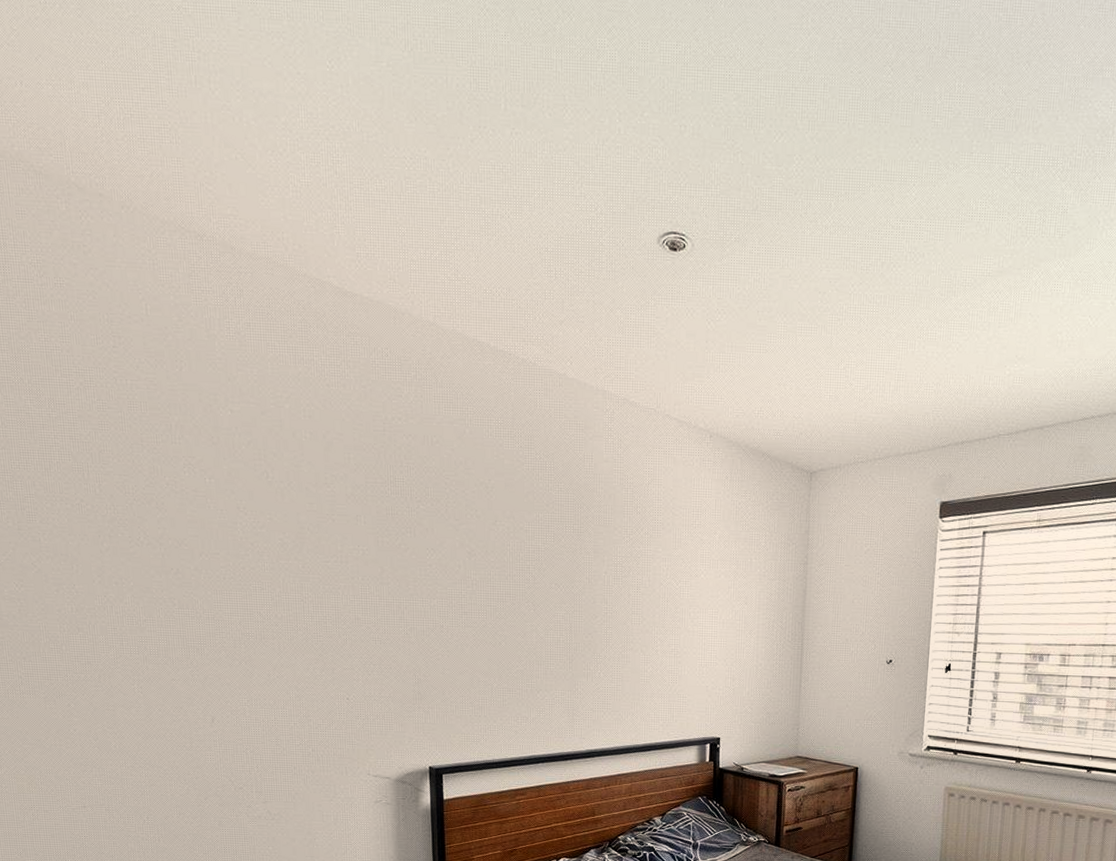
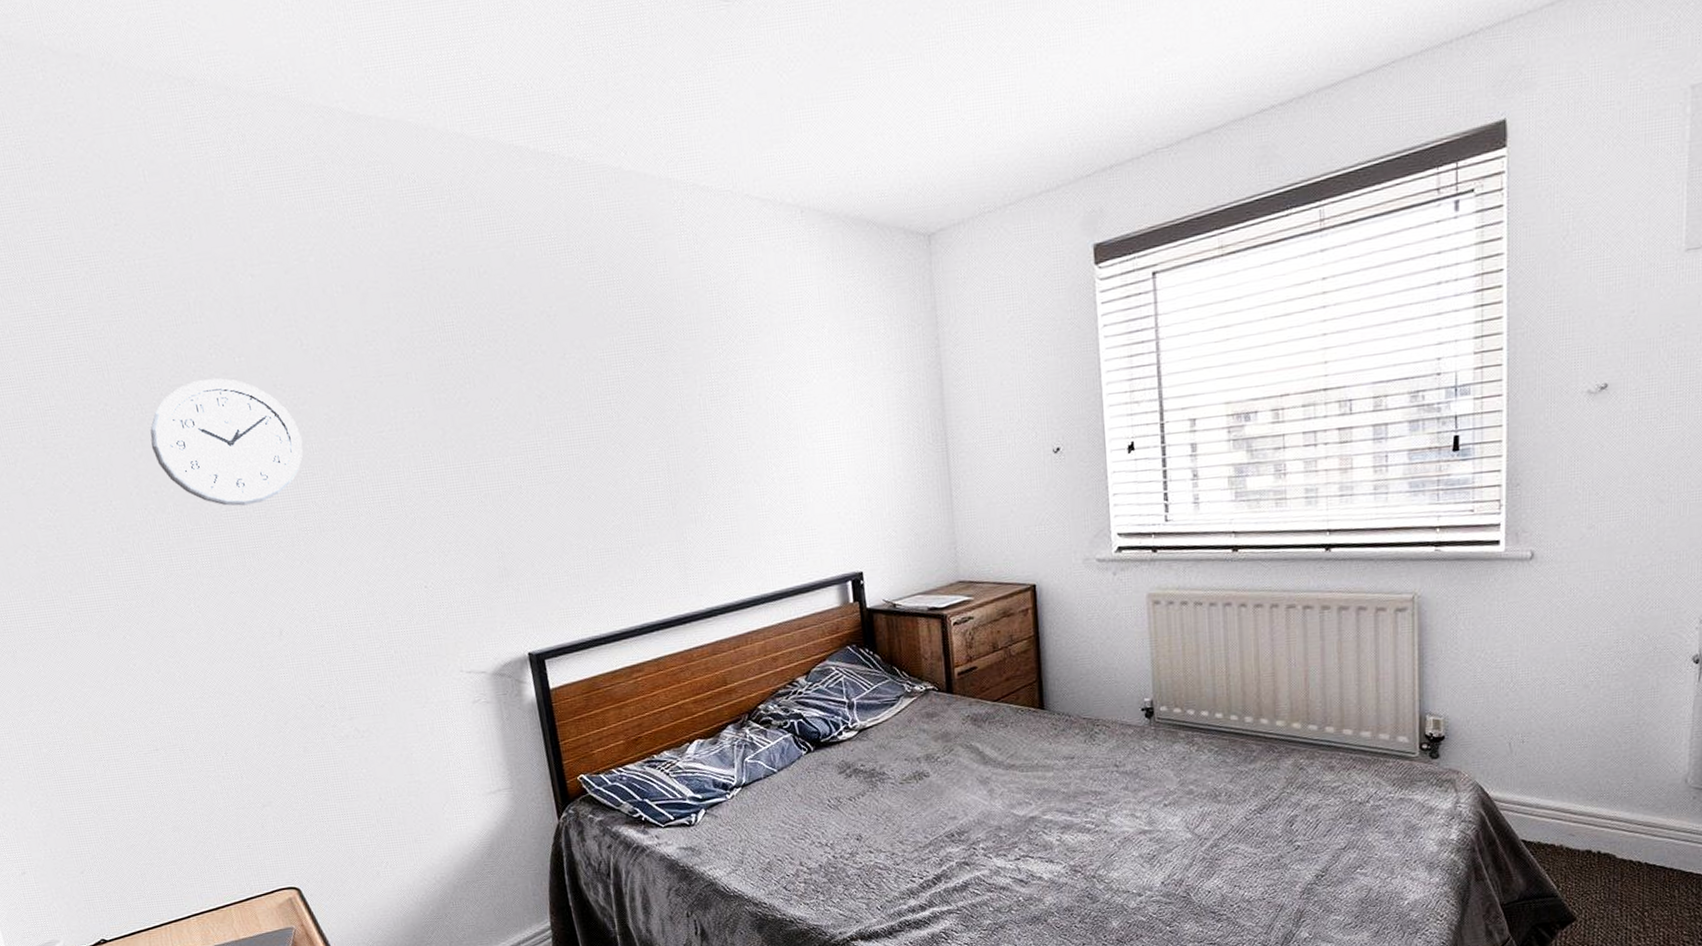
wall clock: none [118,493,256,607] -> present [150,378,303,506]

